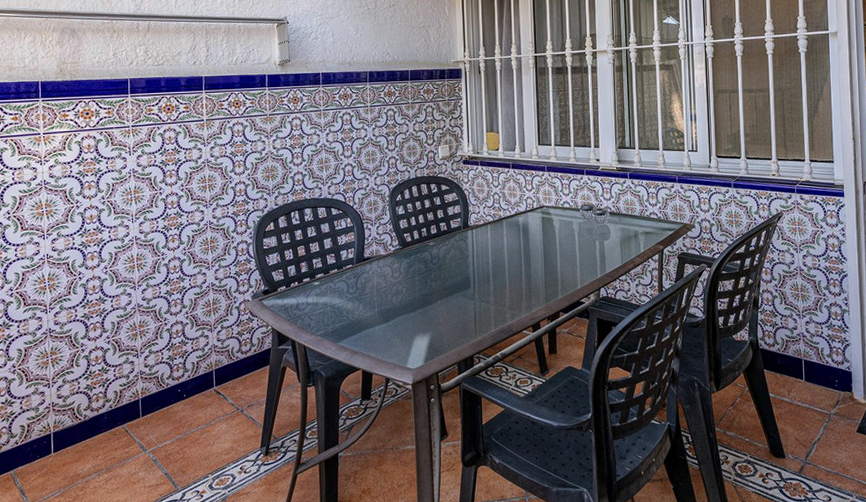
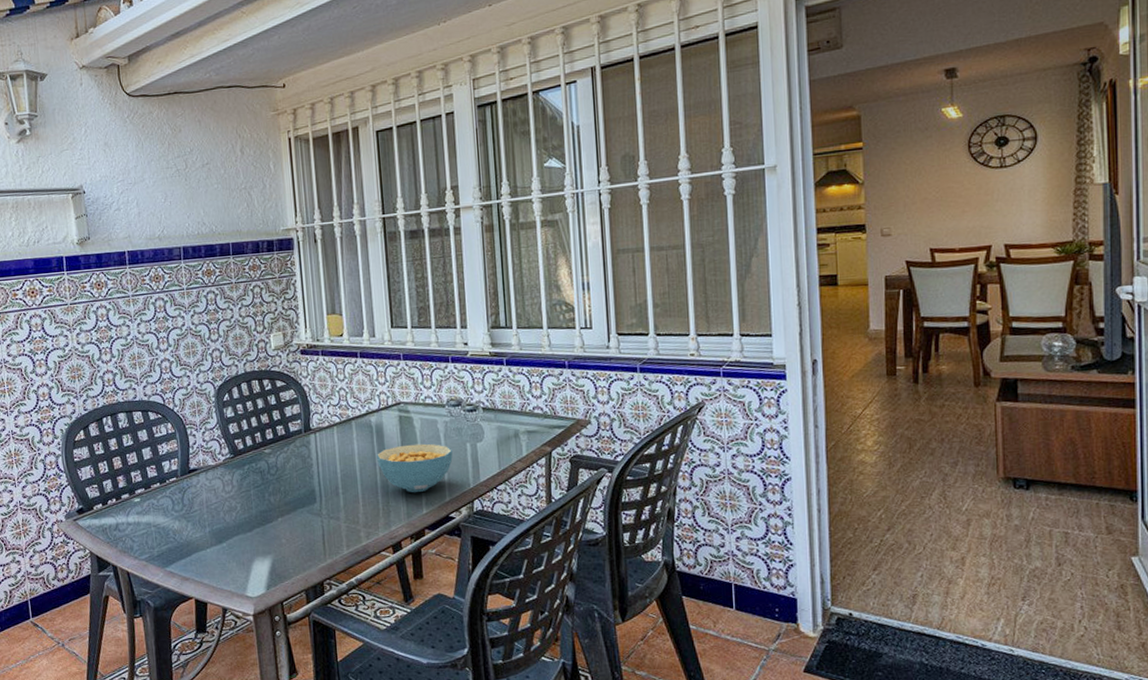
cereal bowl: none [522,240,584,282] -> present [376,443,453,493]

